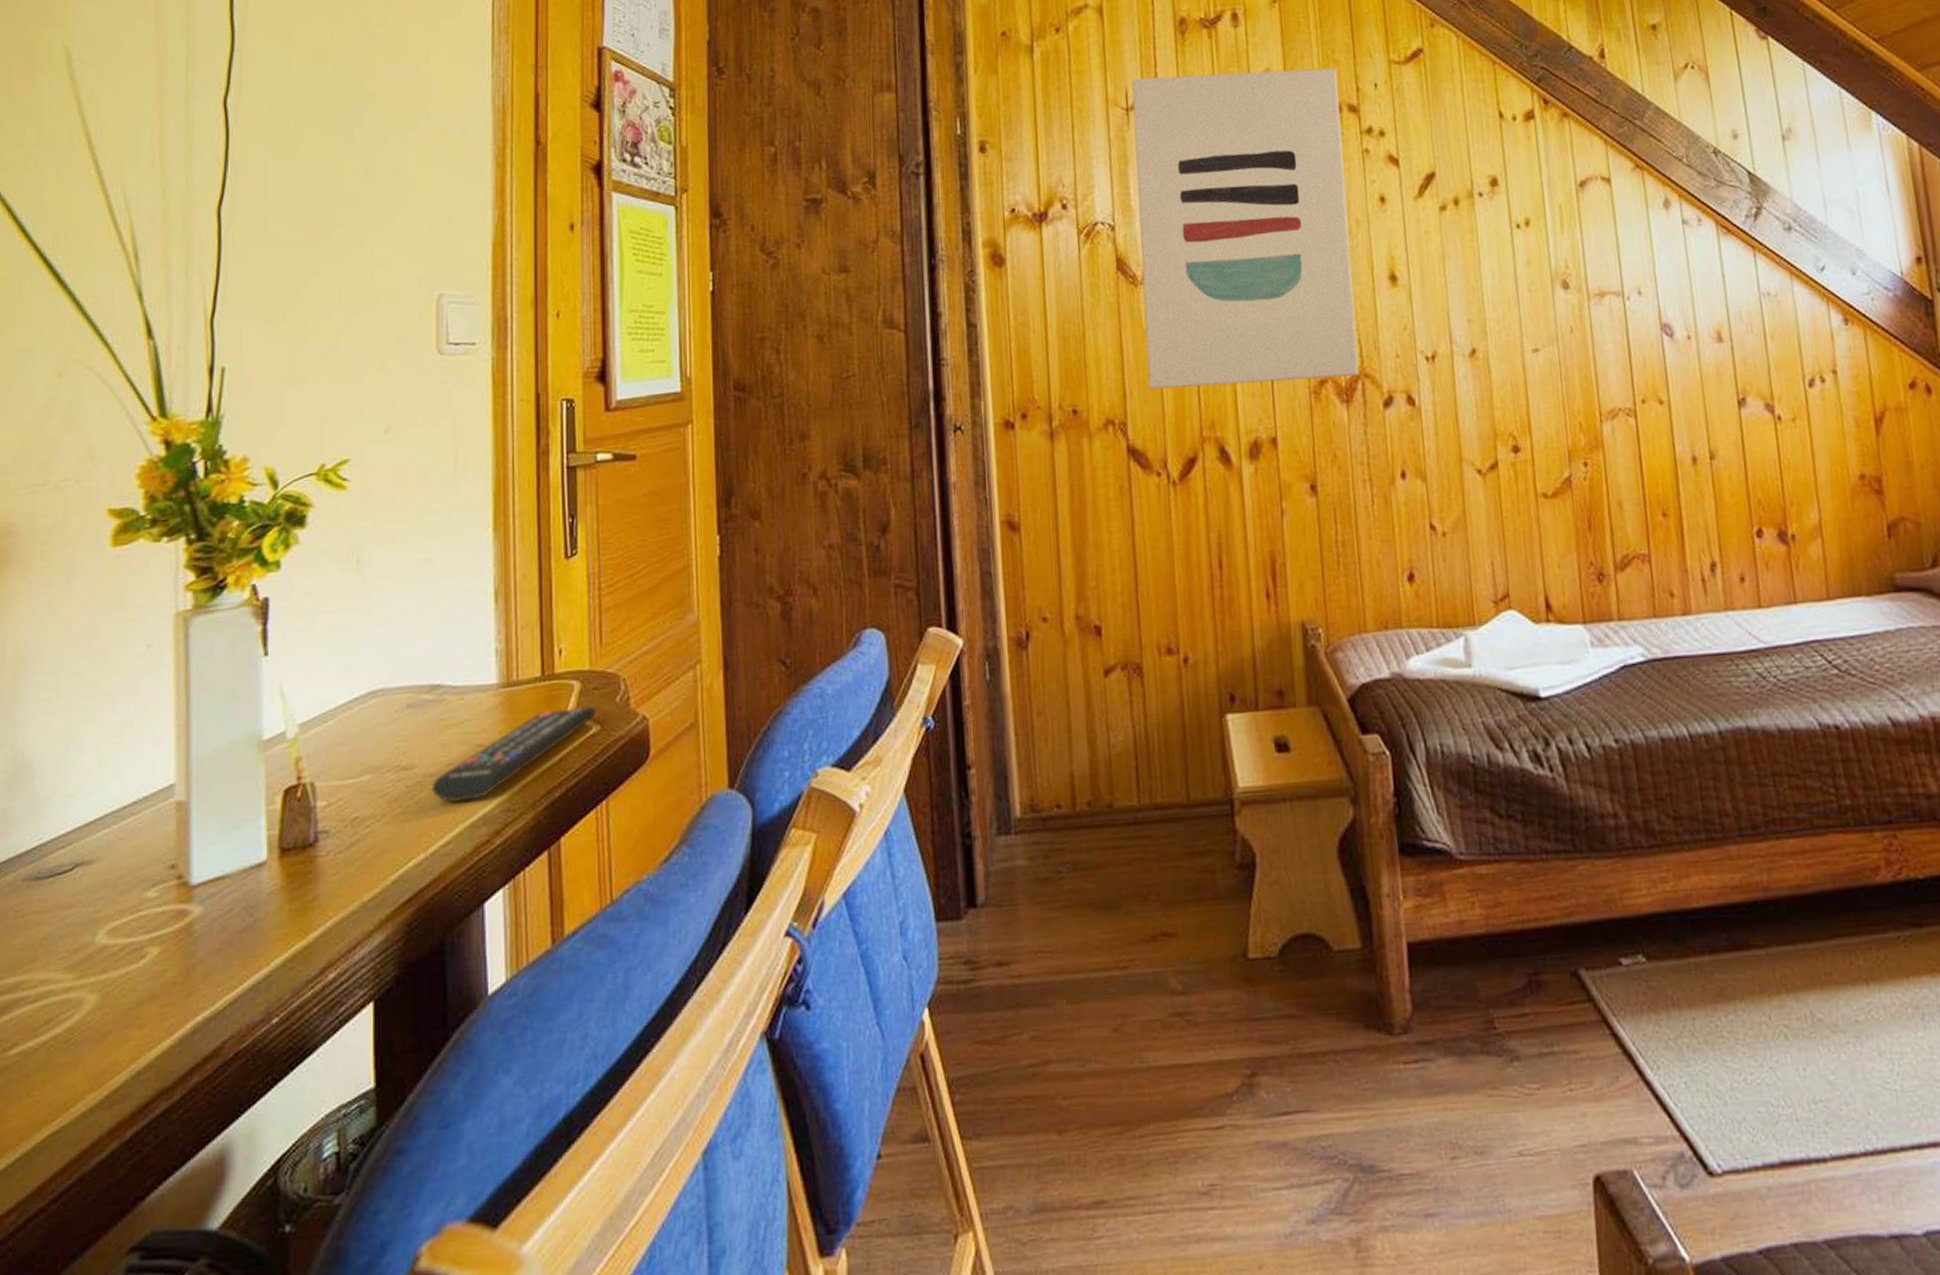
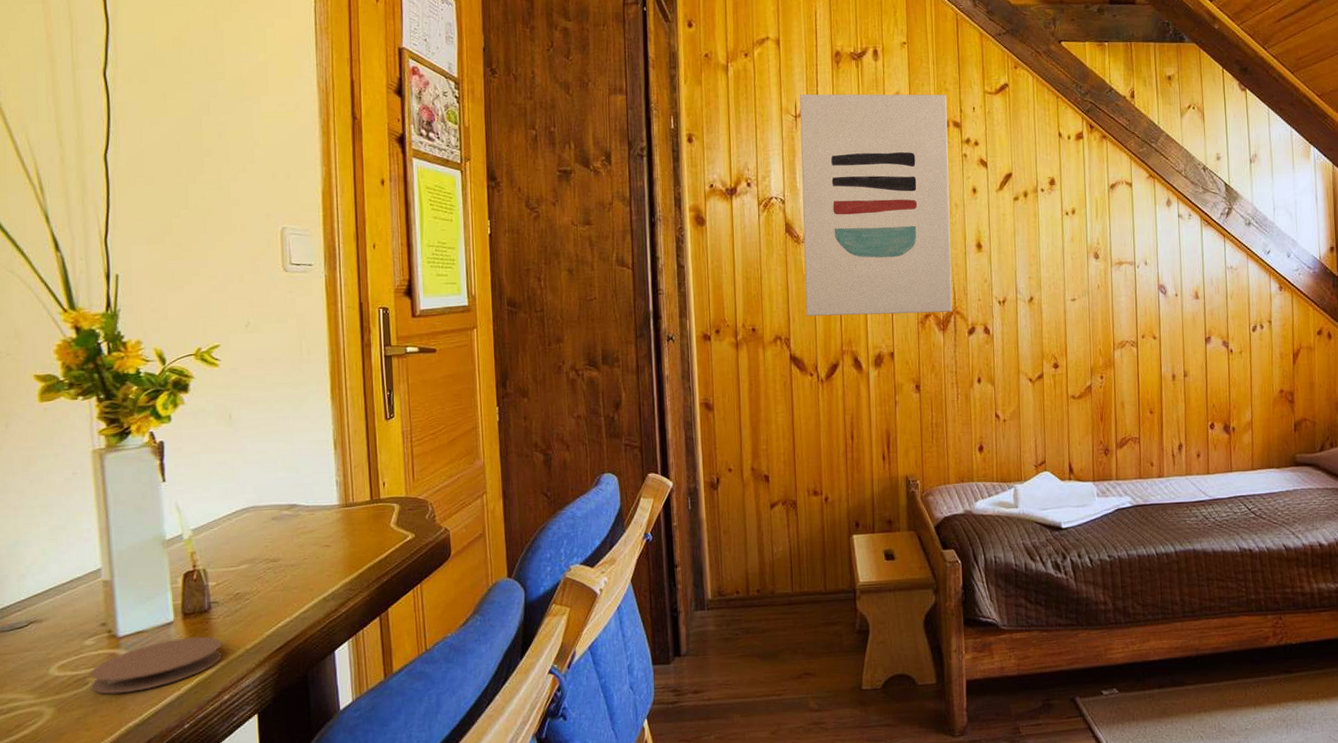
coaster: none [149,882,330,973] -> present [90,636,222,694]
remote control: present [432,708,596,802] -> none [293,522,412,584]

